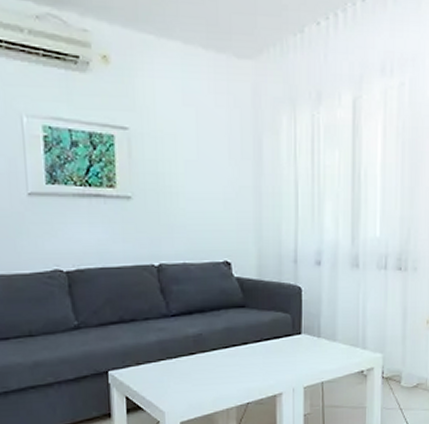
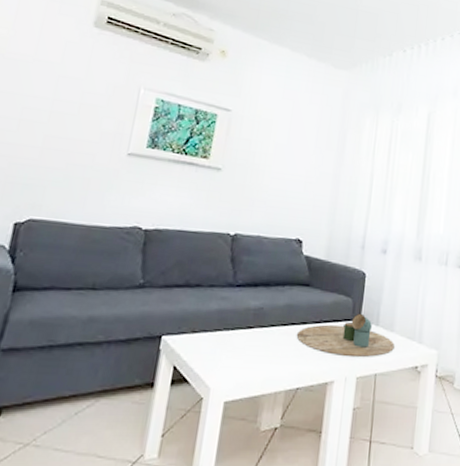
decorative tray: none [239,327,338,369] -> present [296,313,395,357]

